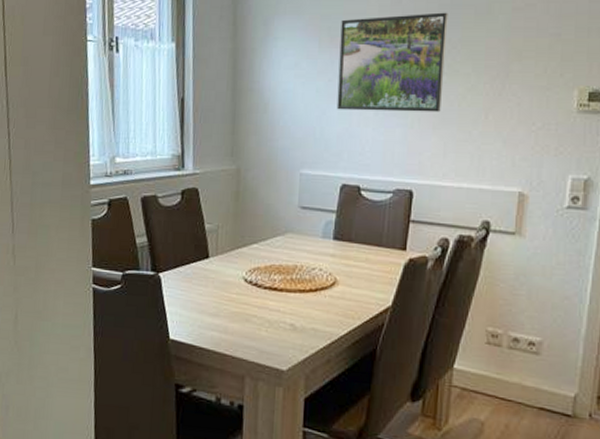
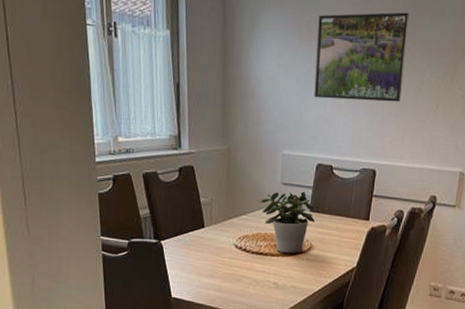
potted plant: none [274,216,341,290] -> present [260,191,317,254]

